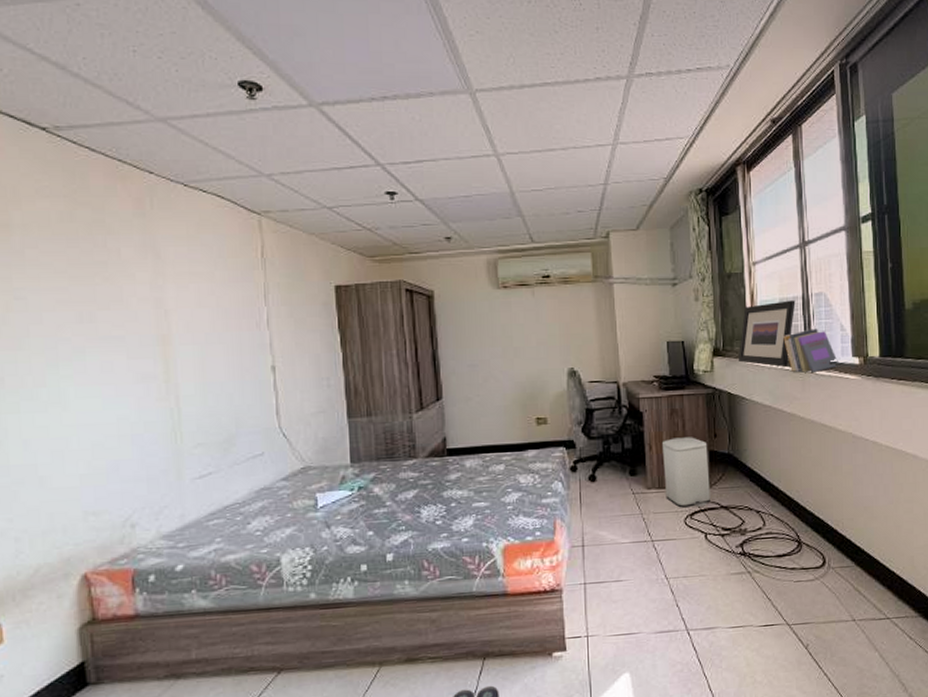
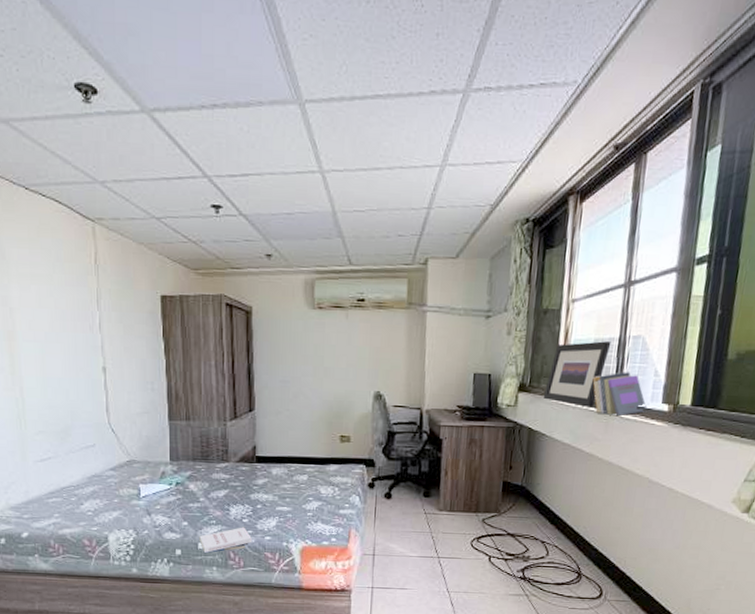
books: none [387,530,449,566] -> present [199,527,253,554]
pedal bin: present [661,437,710,508] -> none [455,466,502,532]

